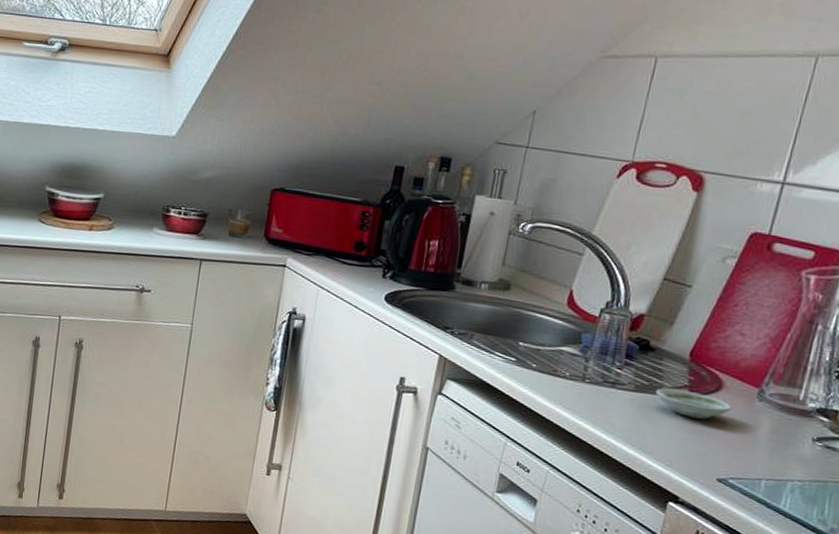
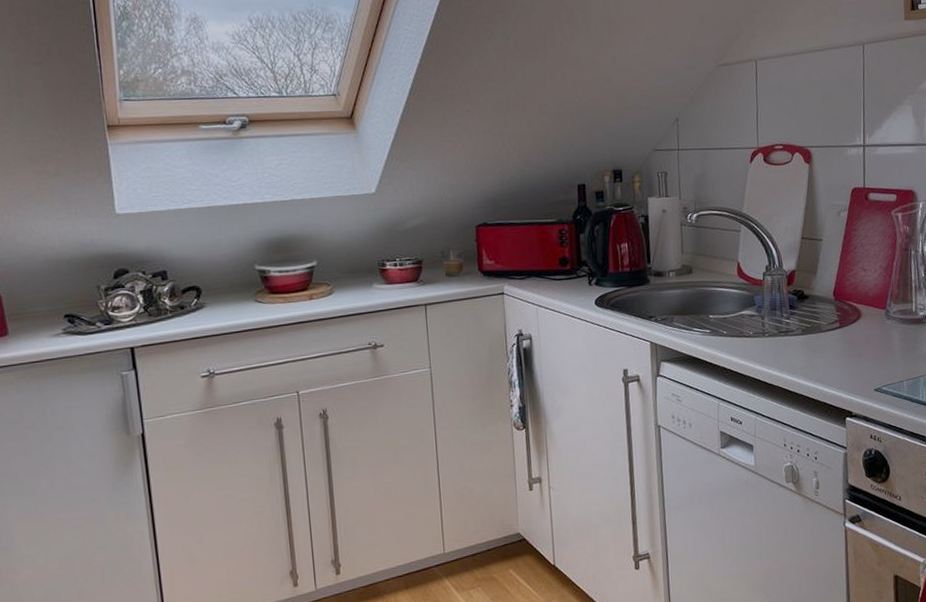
saucer: present [655,388,732,420] -> none [817,324,871,345]

